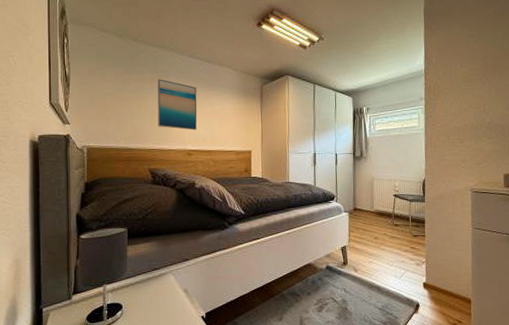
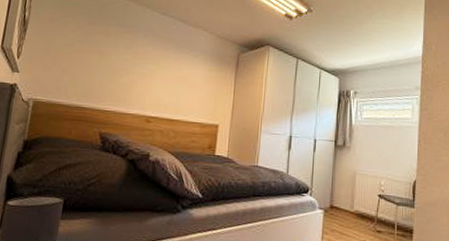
wall art: present [157,79,197,130] -> none [117,34,166,95]

